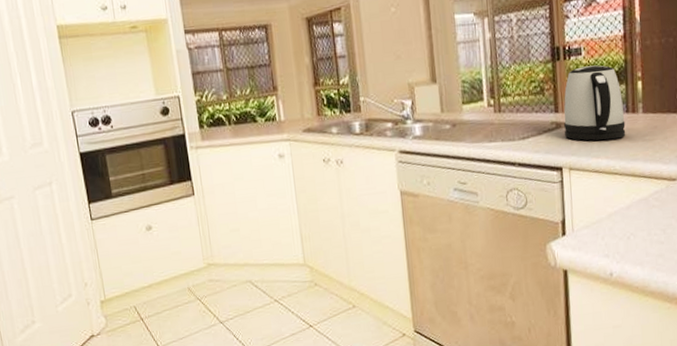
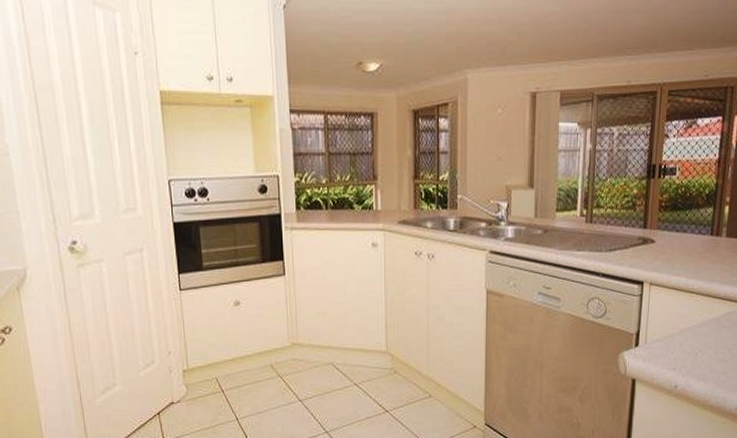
kettle: present [564,65,626,141] -> none [650,186,709,260]

